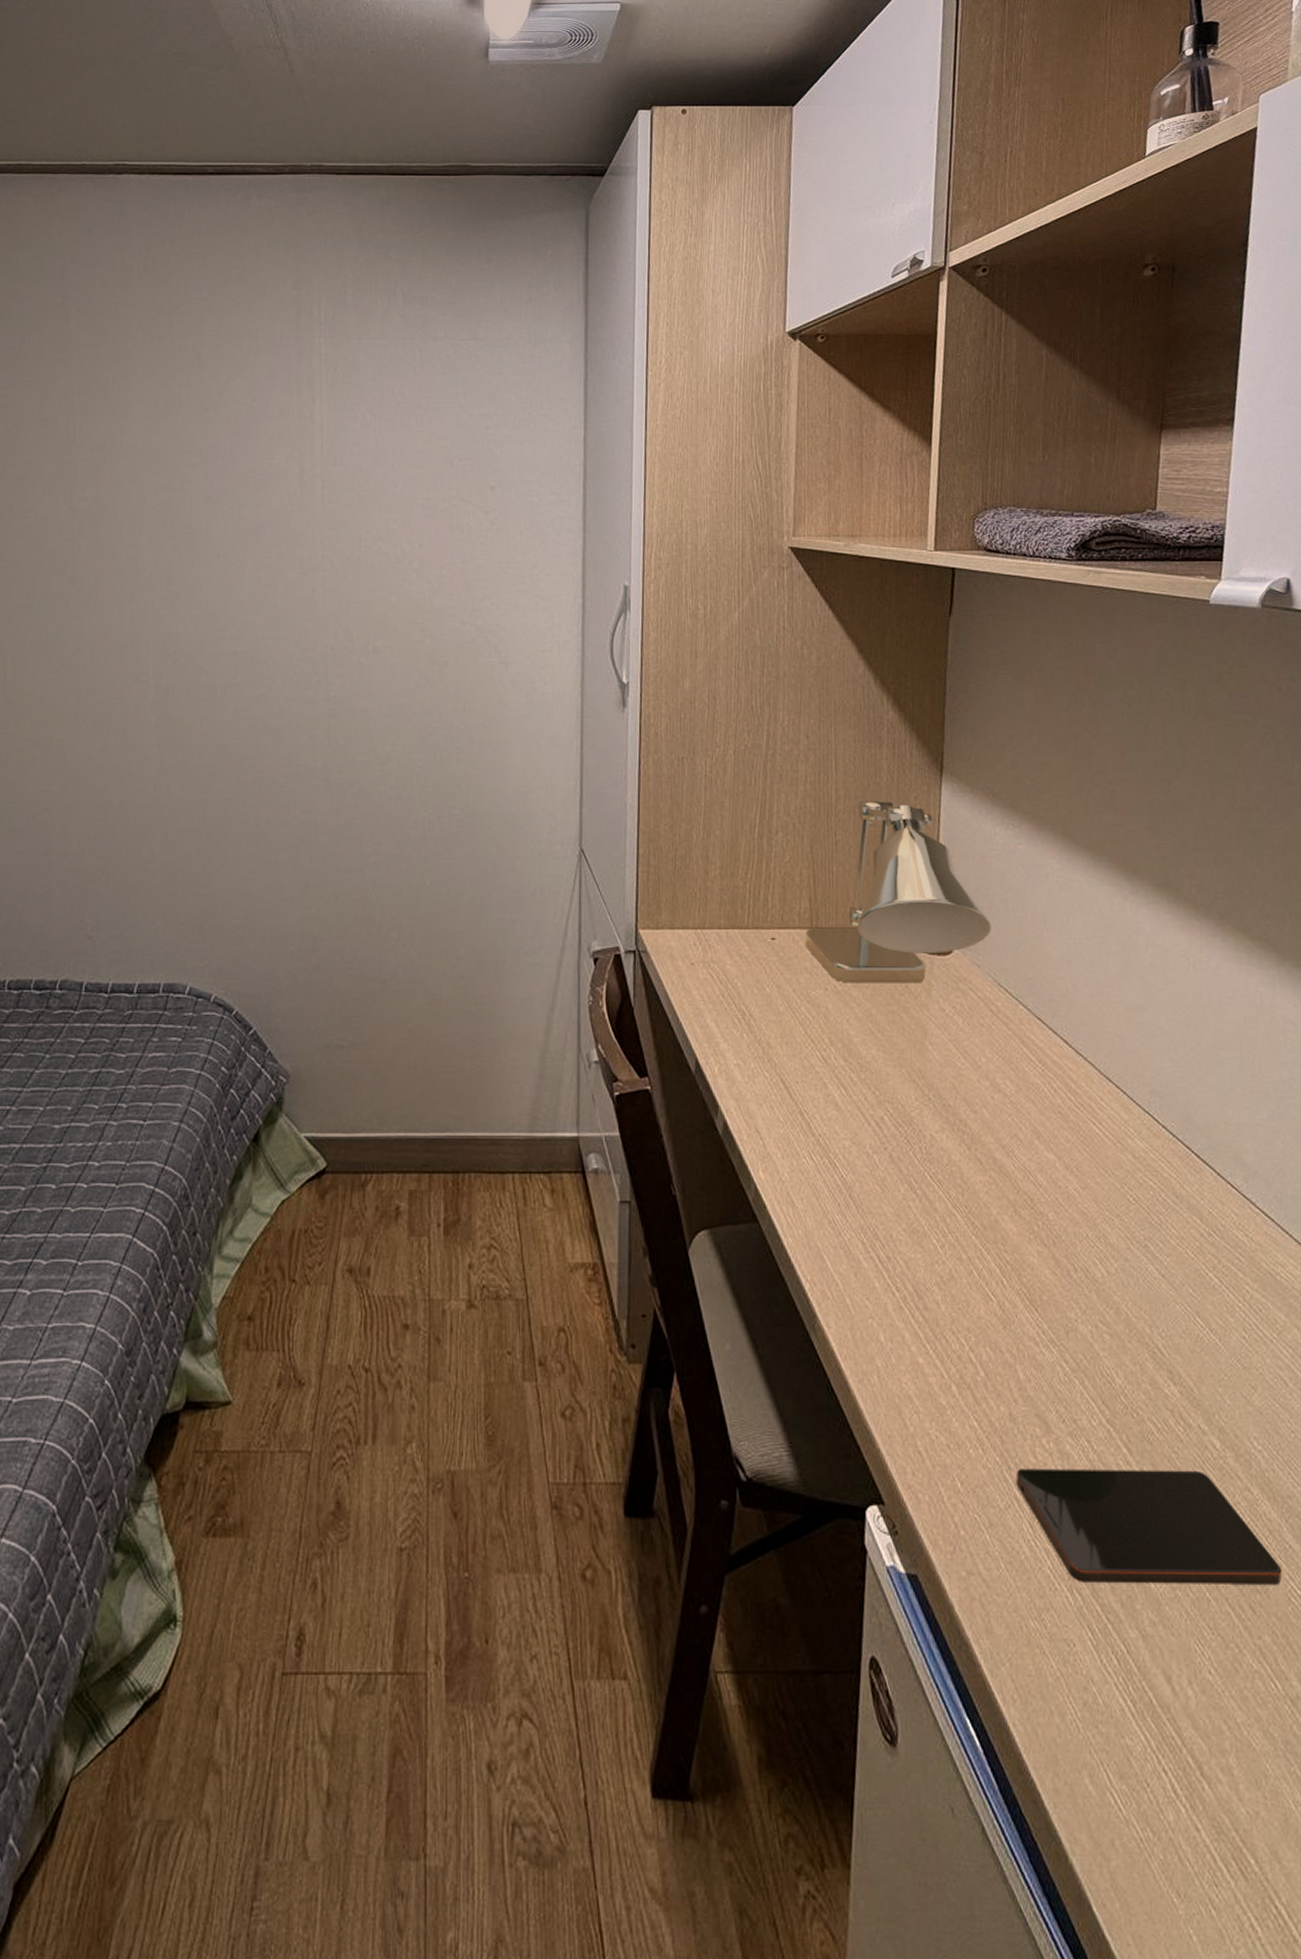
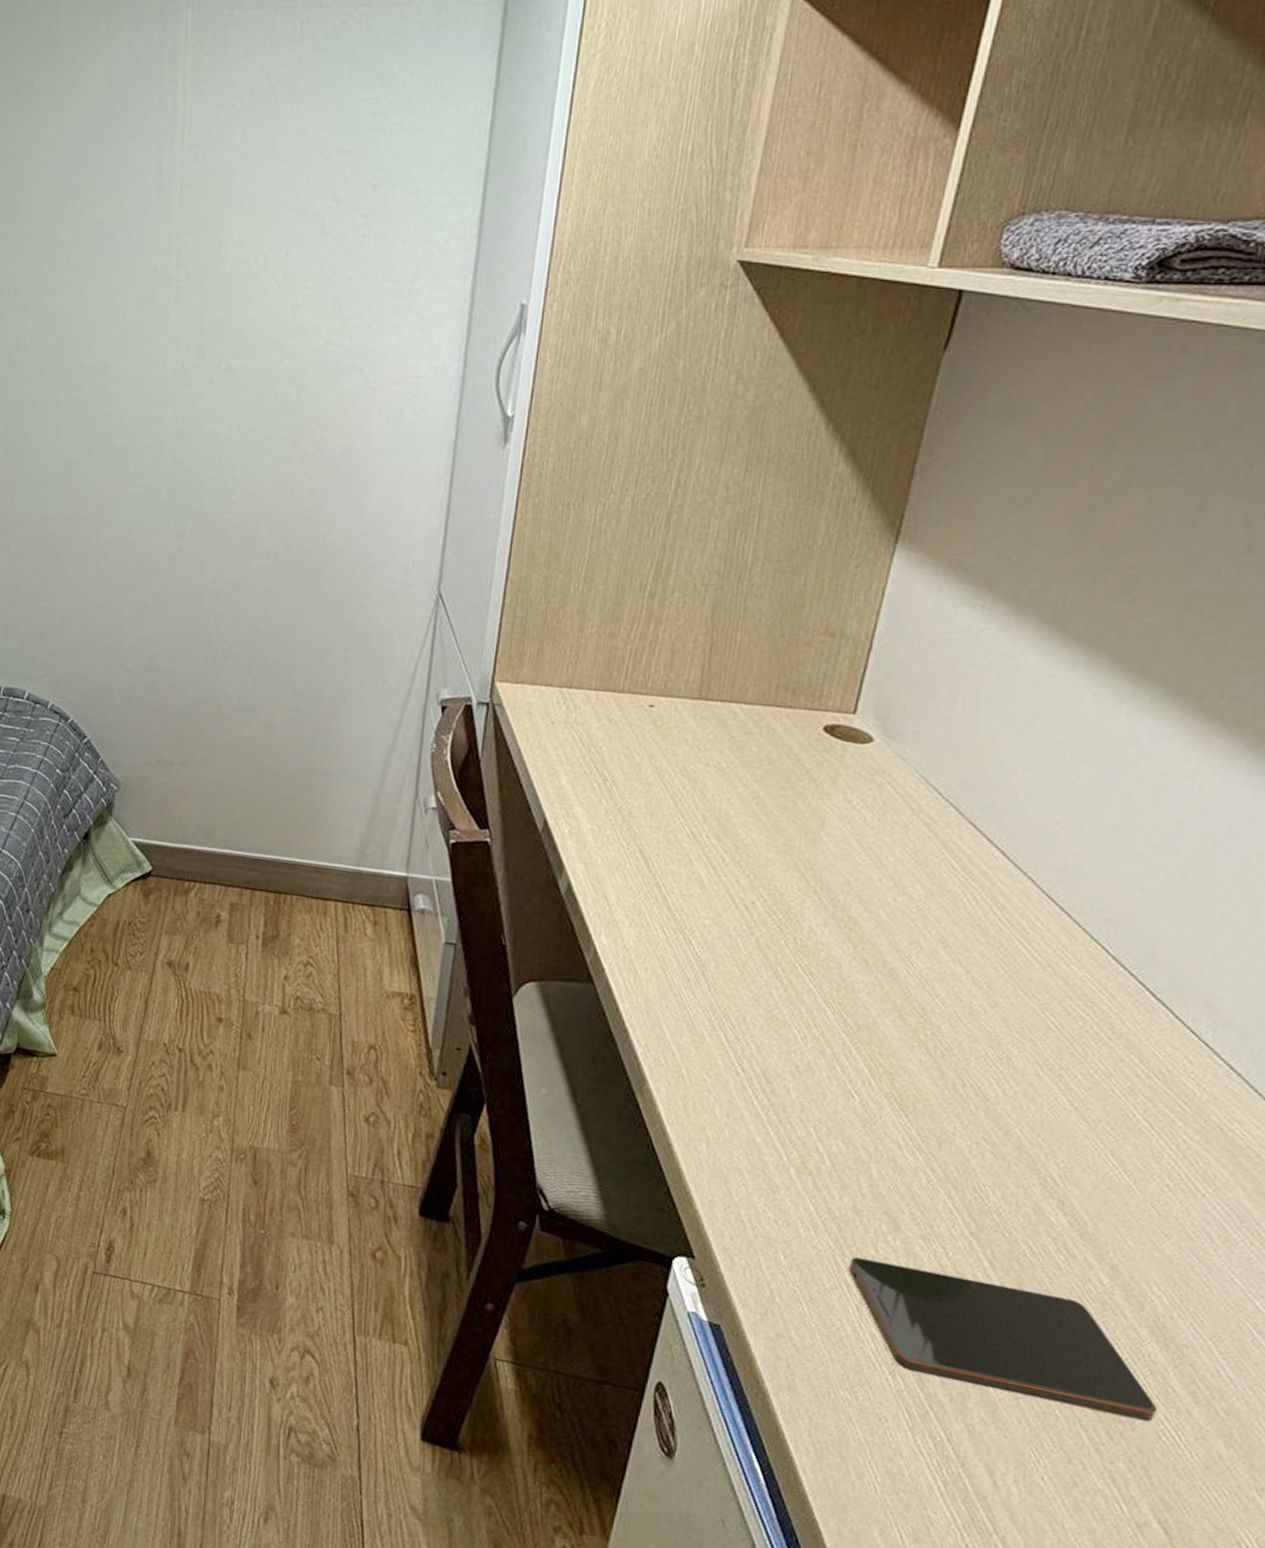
desk lamp: present [805,800,991,984] -> none [689,564,930,771]

